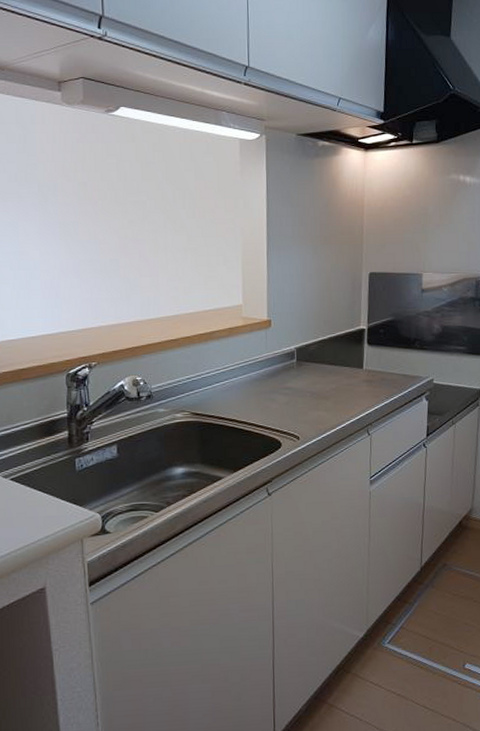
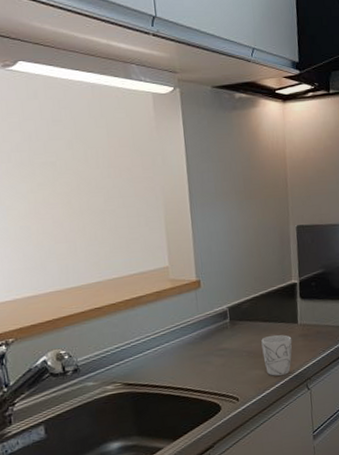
mug: none [326,378,356,419] -> present [261,334,292,376]

